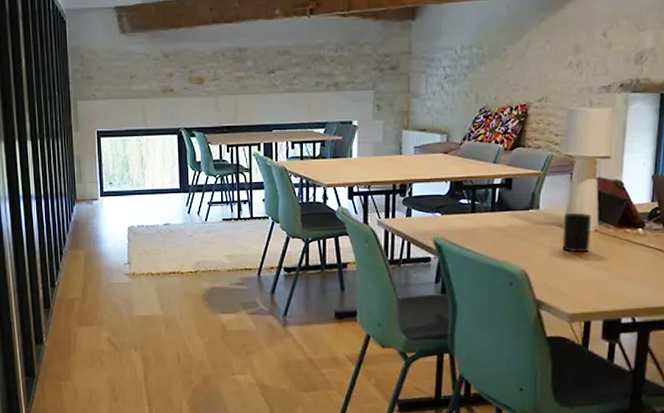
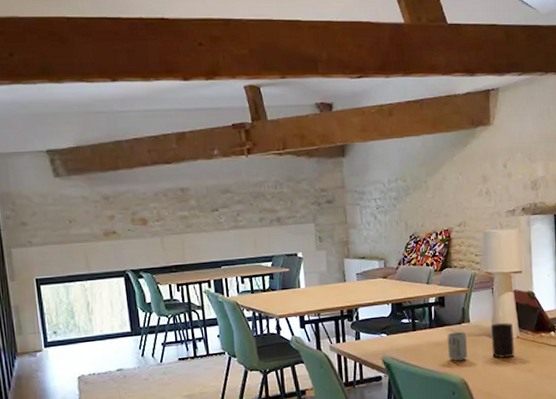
cup: none [509,218,534,250] -> present [447,331,468,361]

